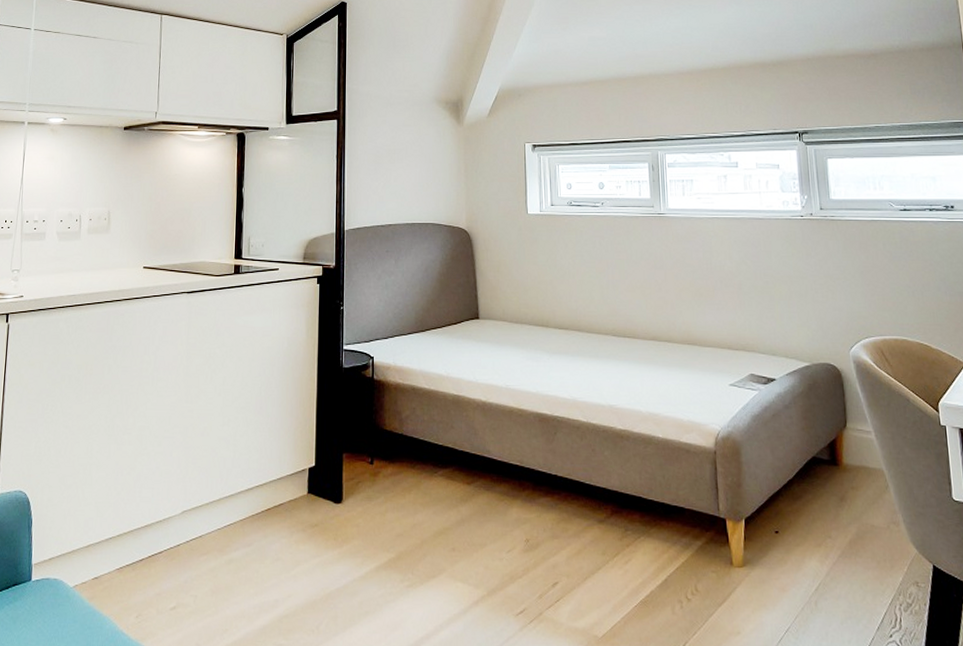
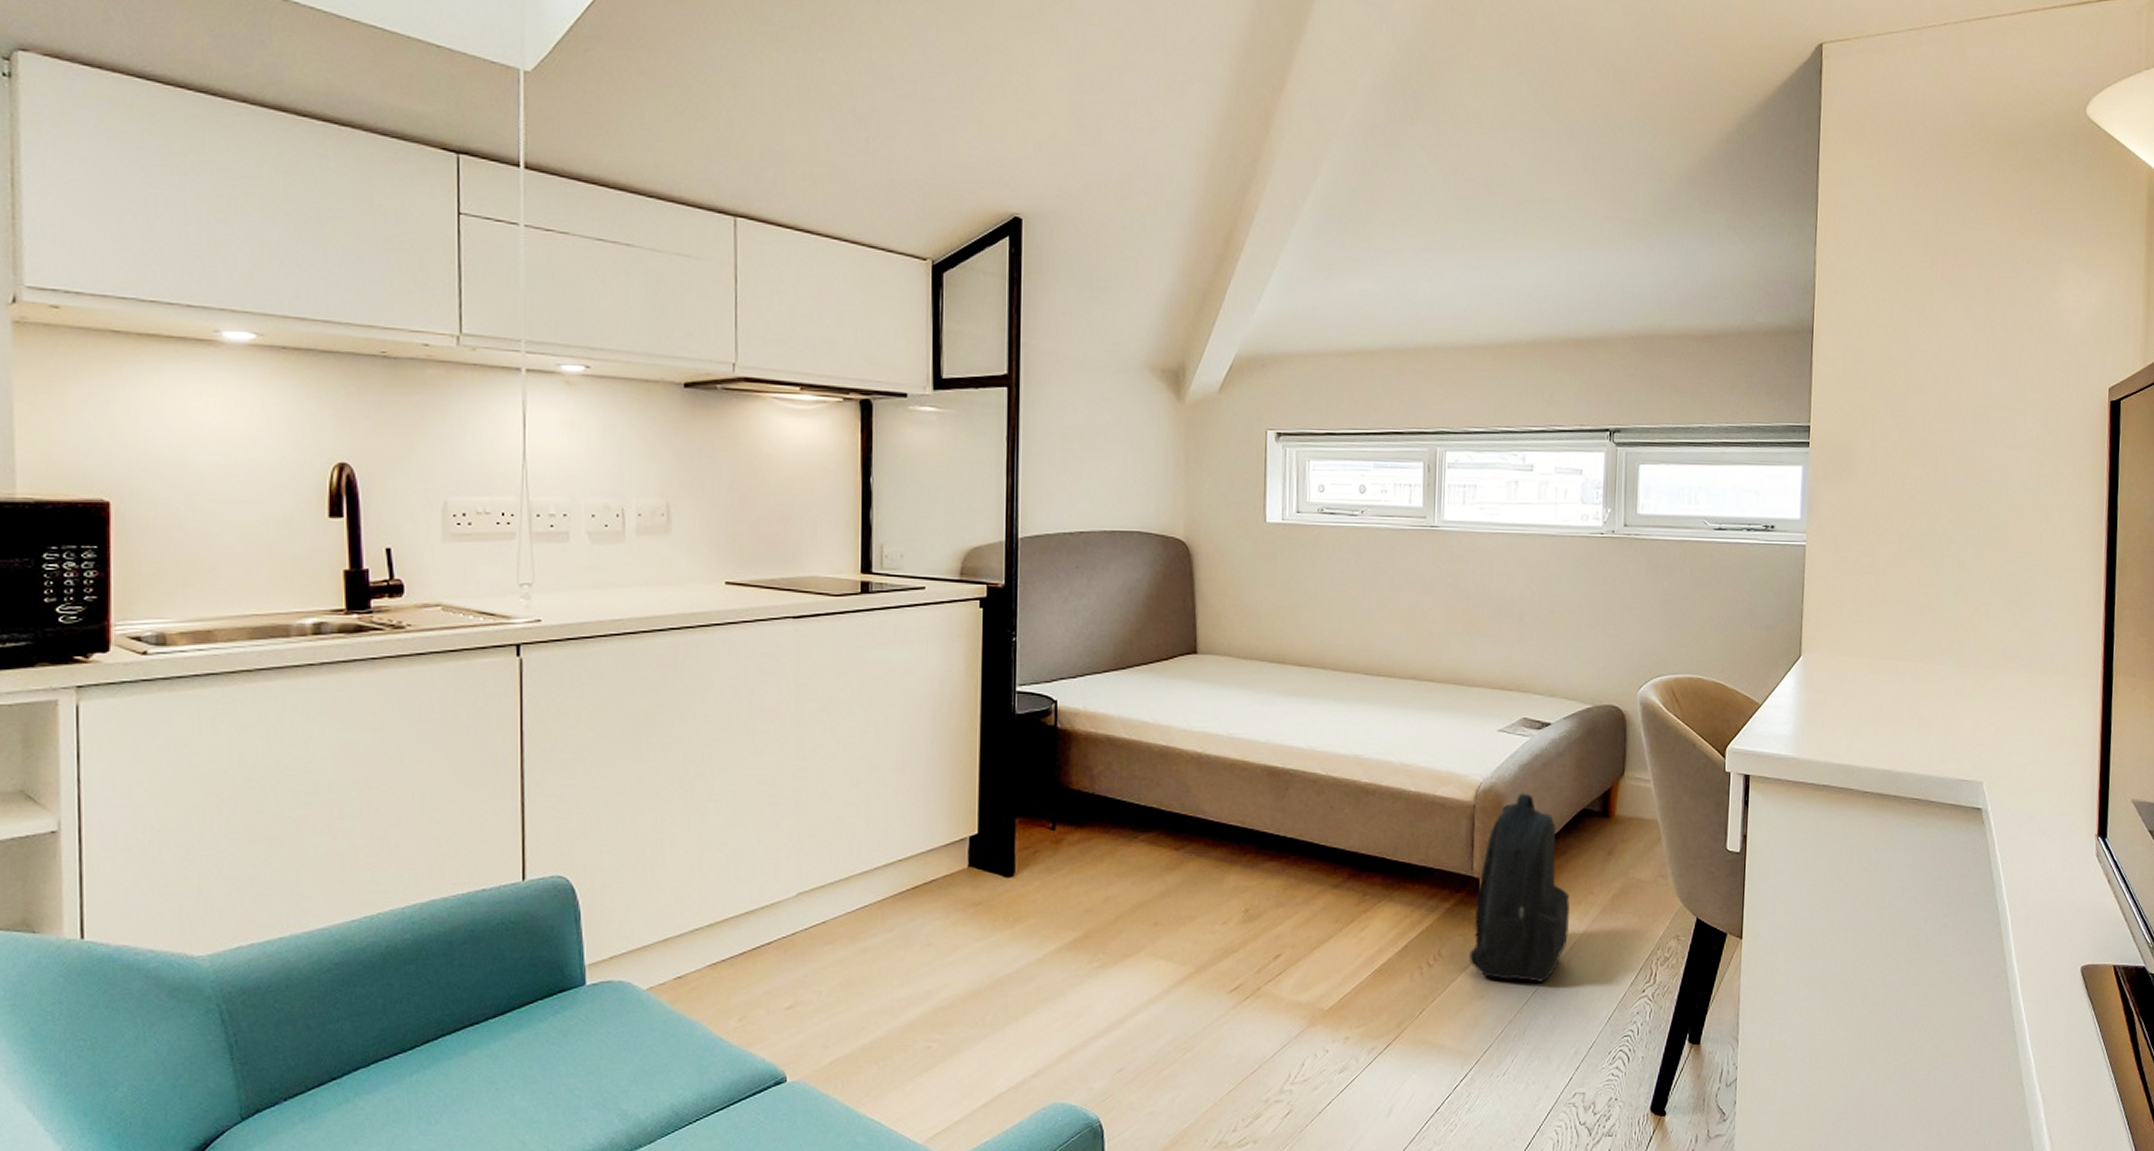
backpack: none [723,441,813,621] -> present [1470,793,1570,982]

